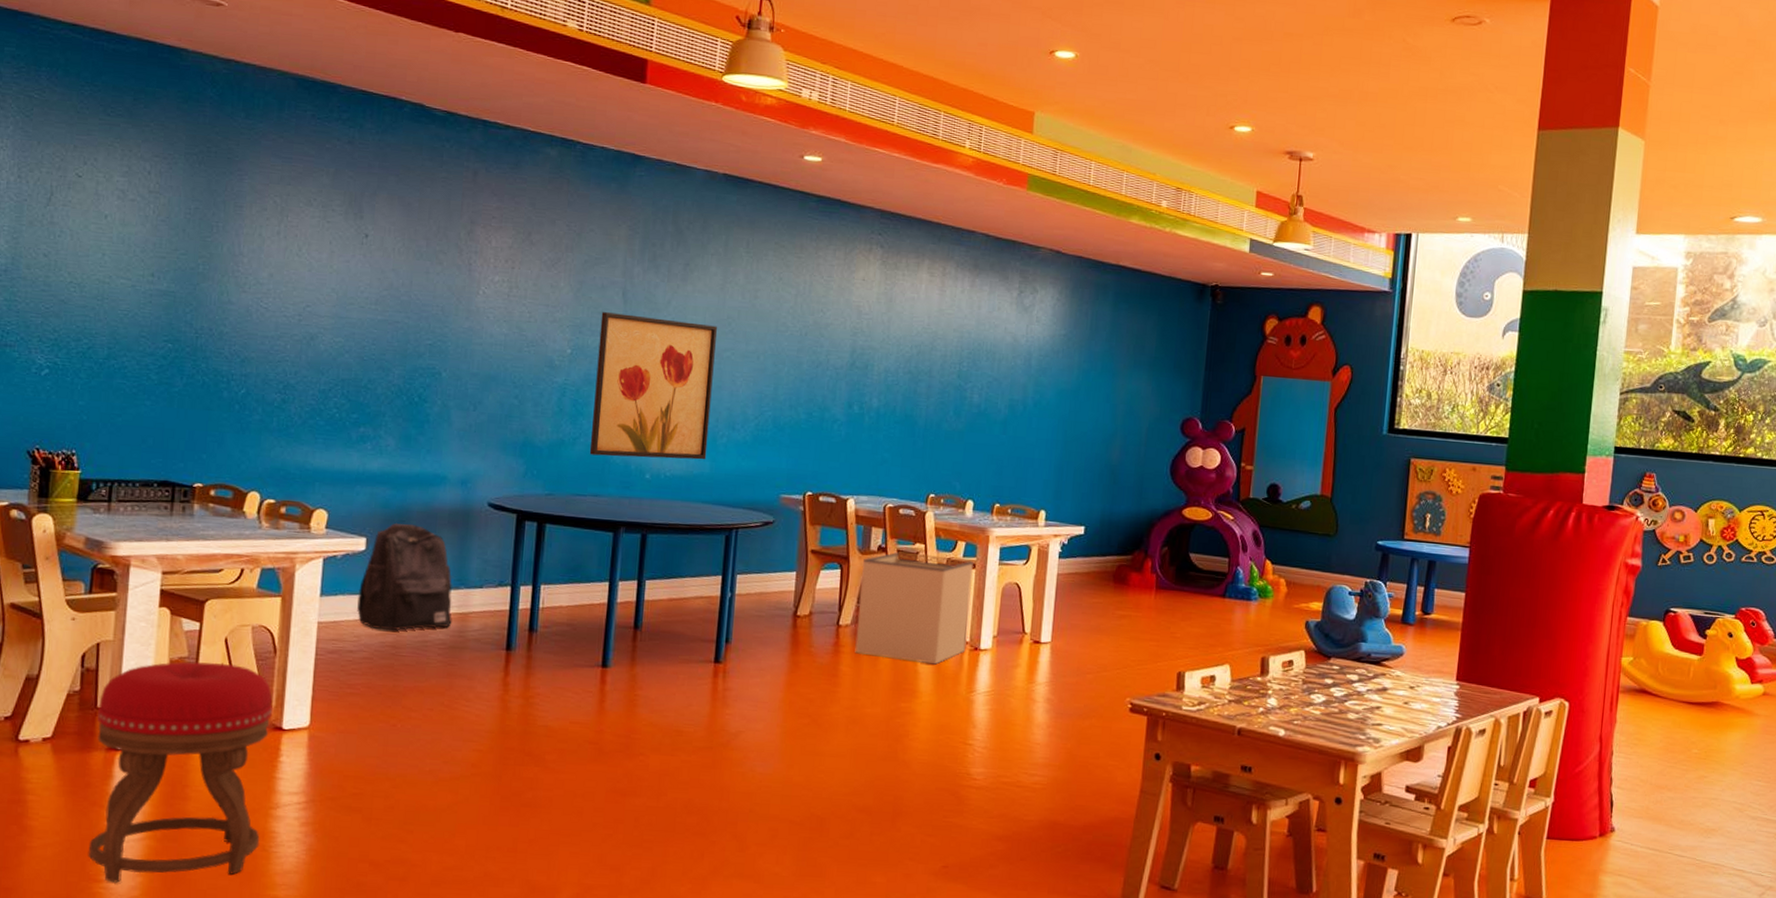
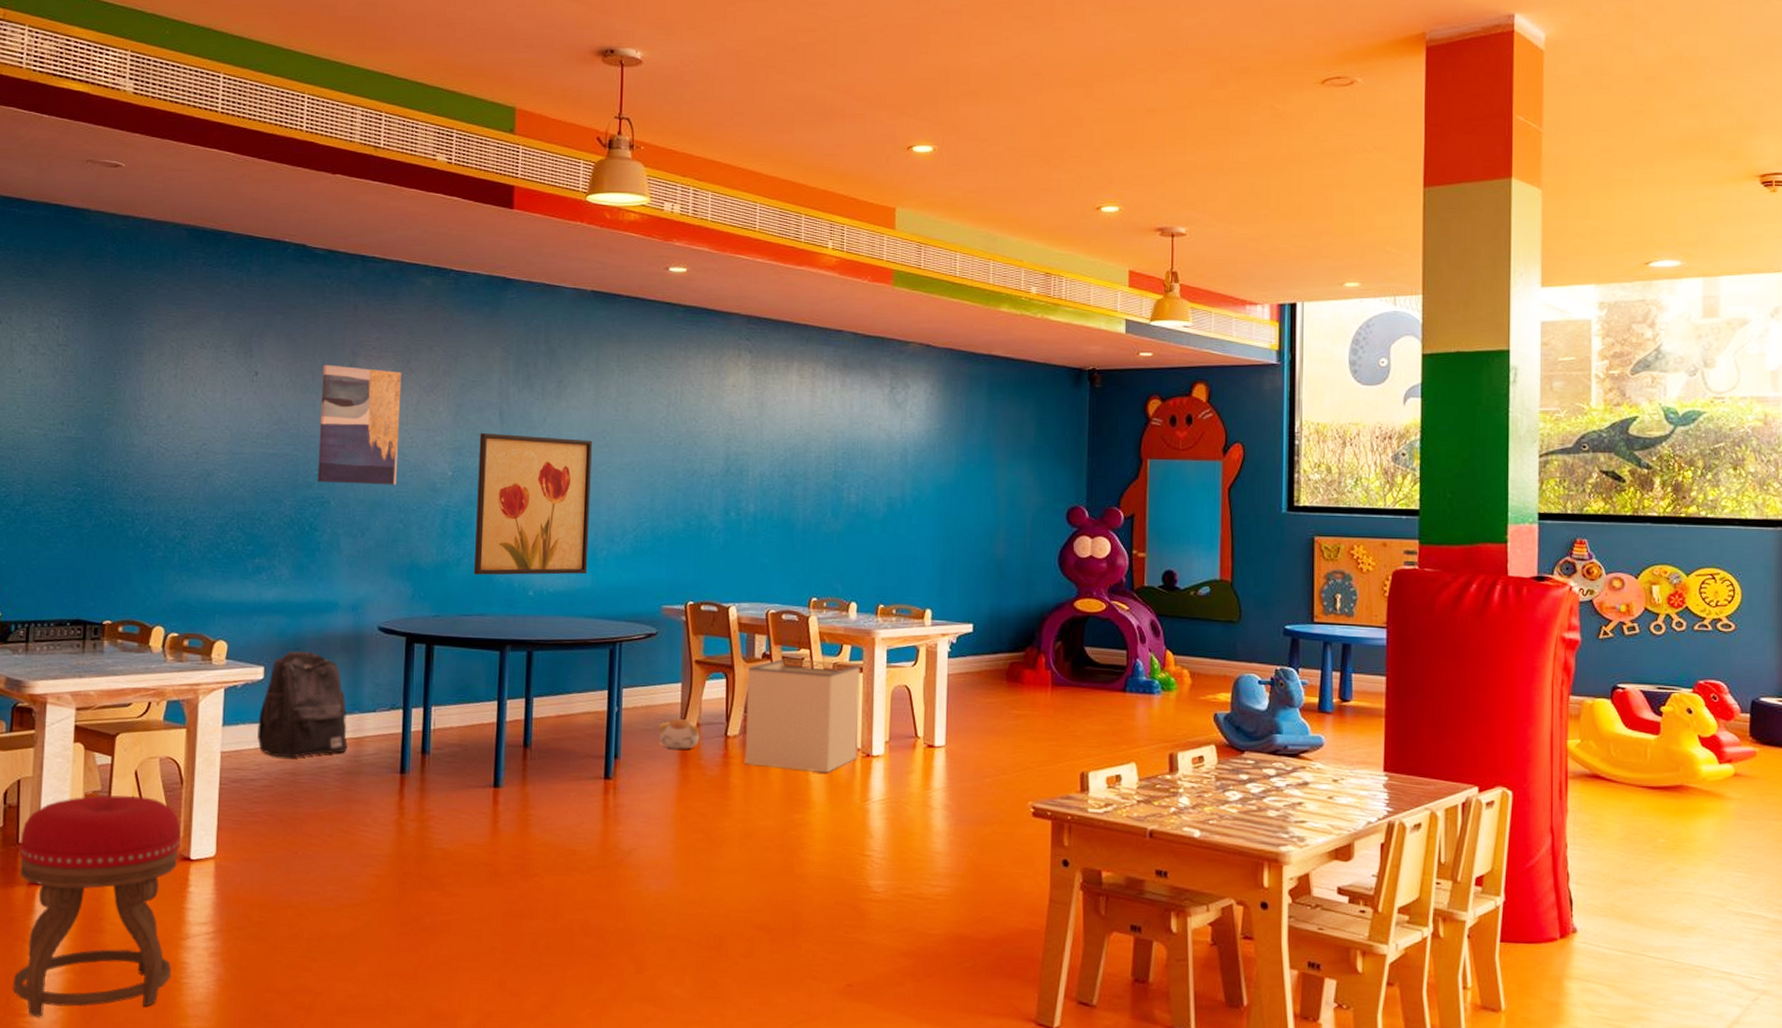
wall art: none [429,231,522,360] -> present [317,364,402,485]
plush toy: none [770,606,812,637] -> present [658,719,700,749]

